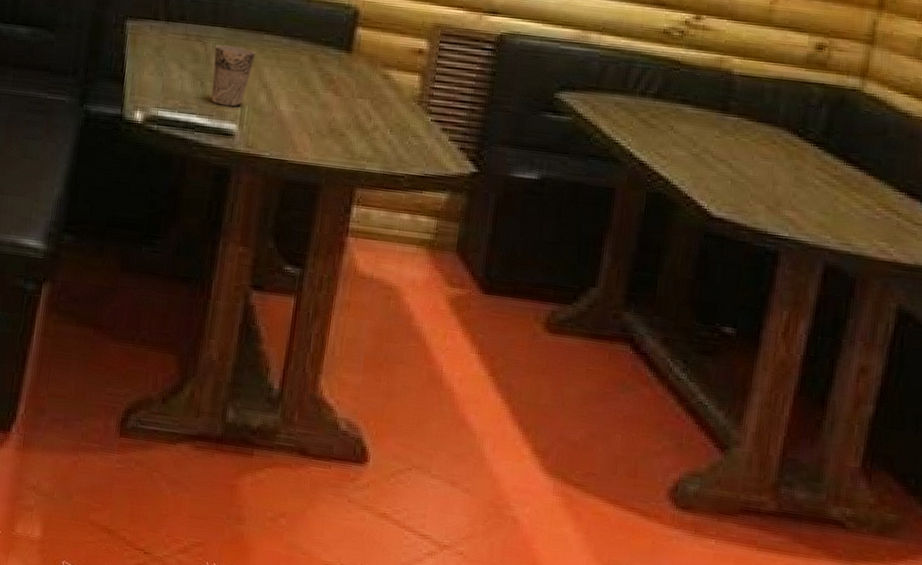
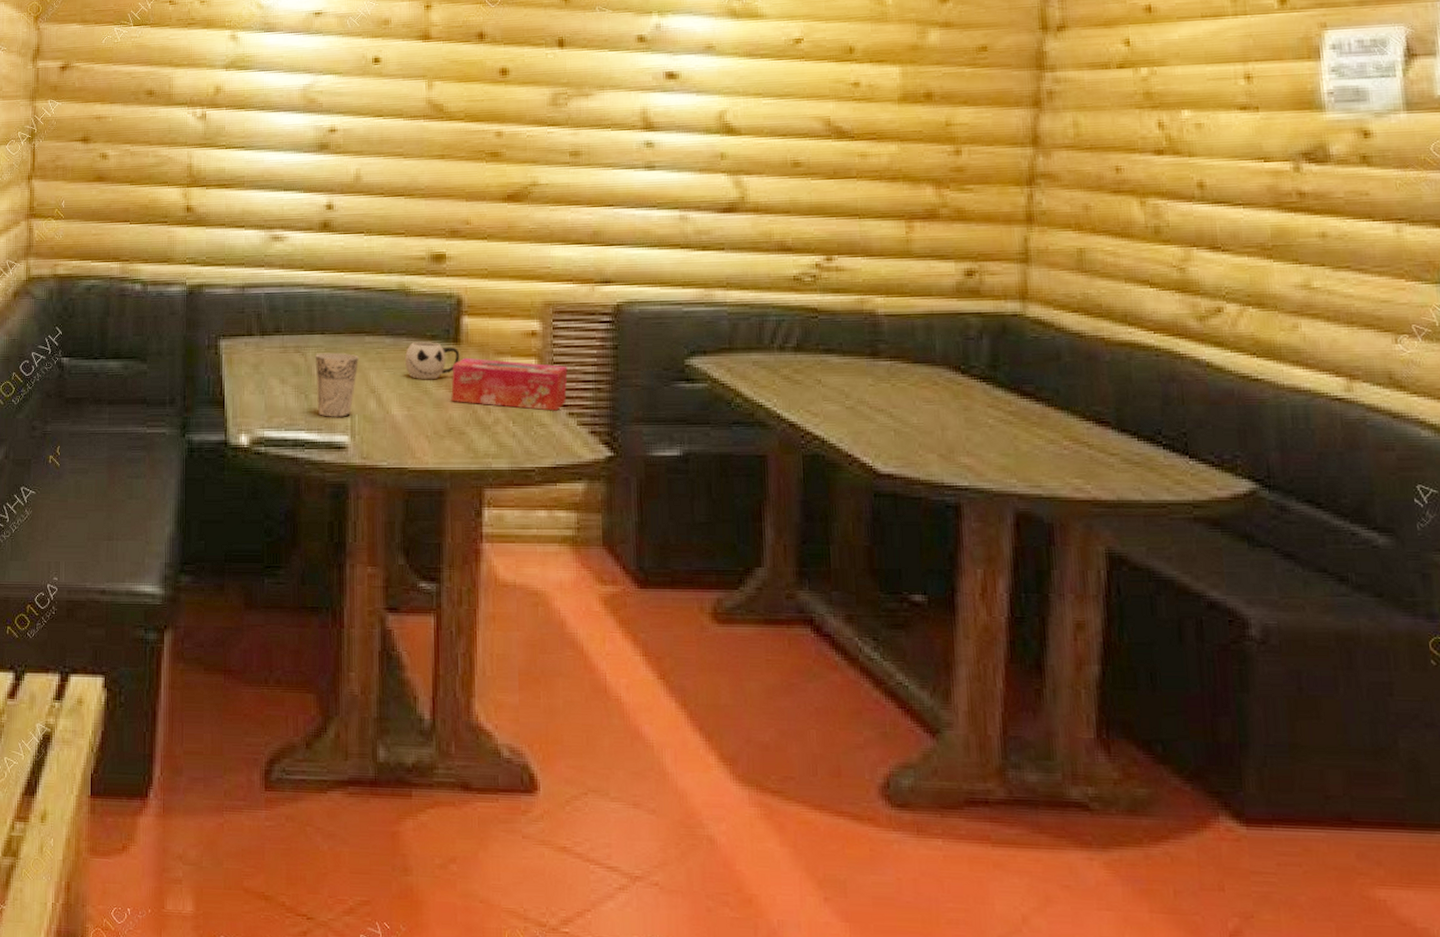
mug: none [298,45,350,83] -> present [405,342,460,380]
tissue box: none [336,66,447,125] -> present [451,357,568,411]

